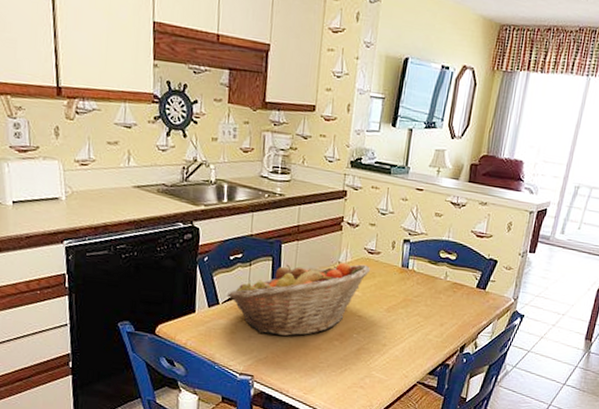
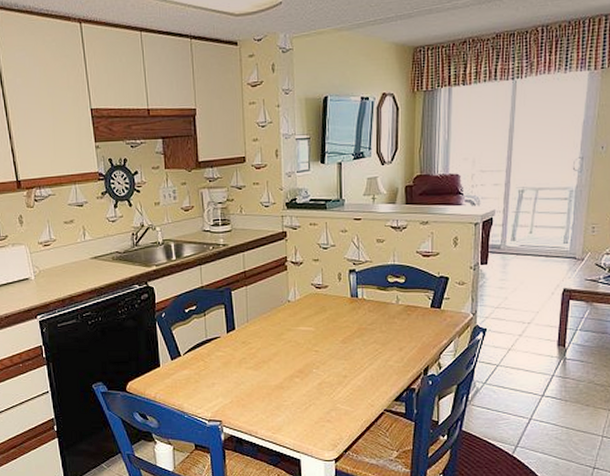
fruit basket: present [227,262,370,337] -> none [187,300,320,380]

